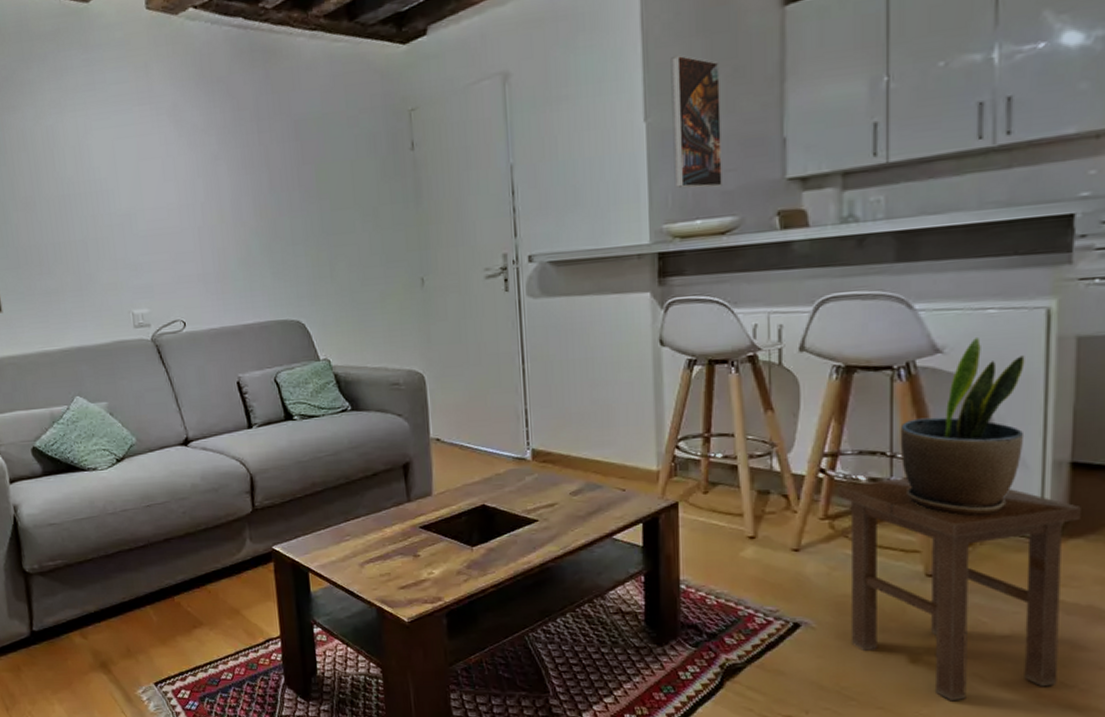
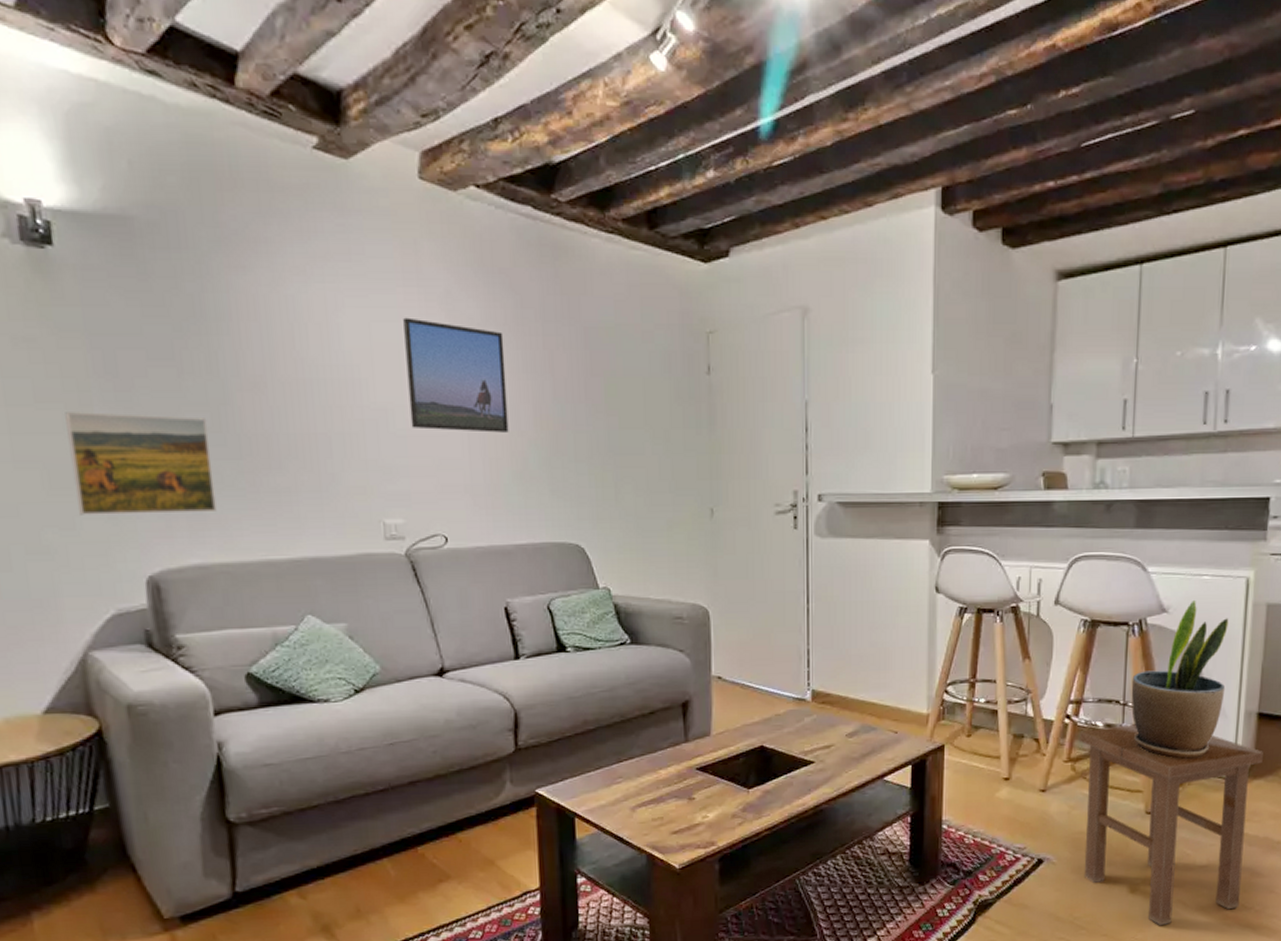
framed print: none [139,132,233,229] -> present [403,317,509,433]
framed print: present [670,54,722,189] -> none [956,313,1000,444]

